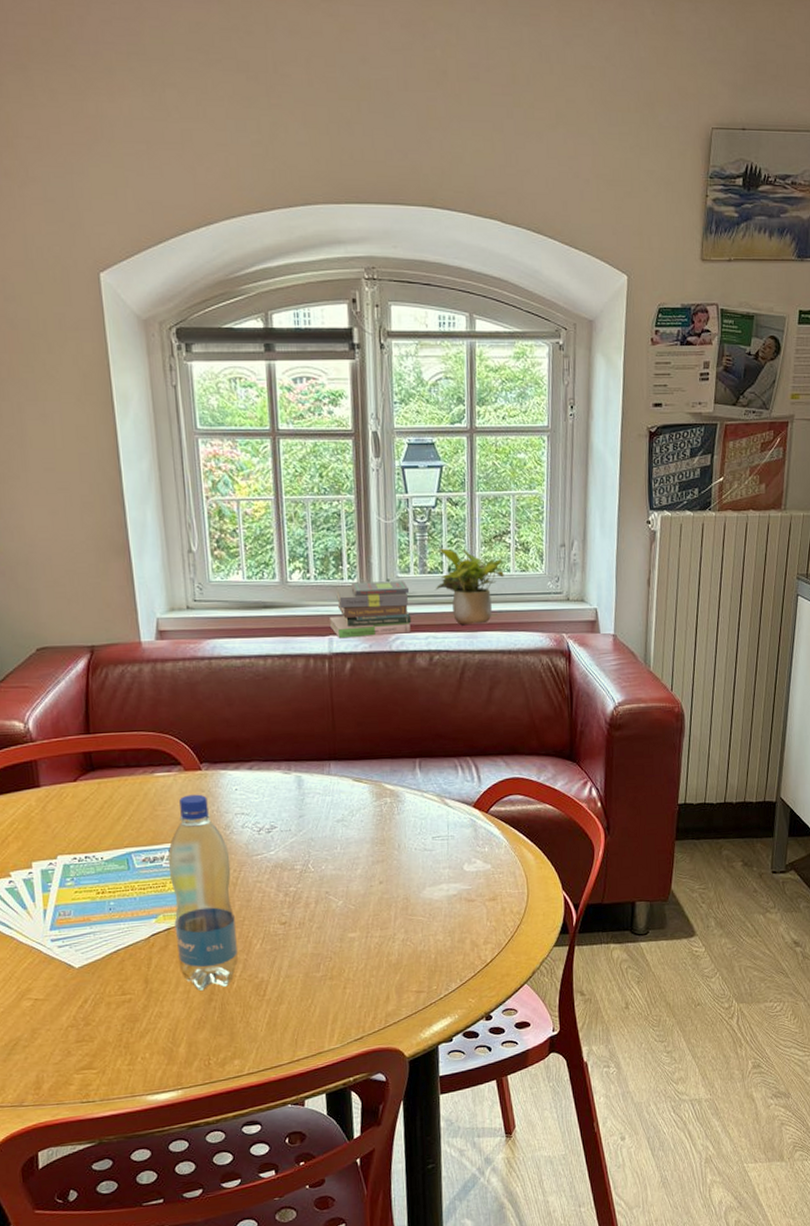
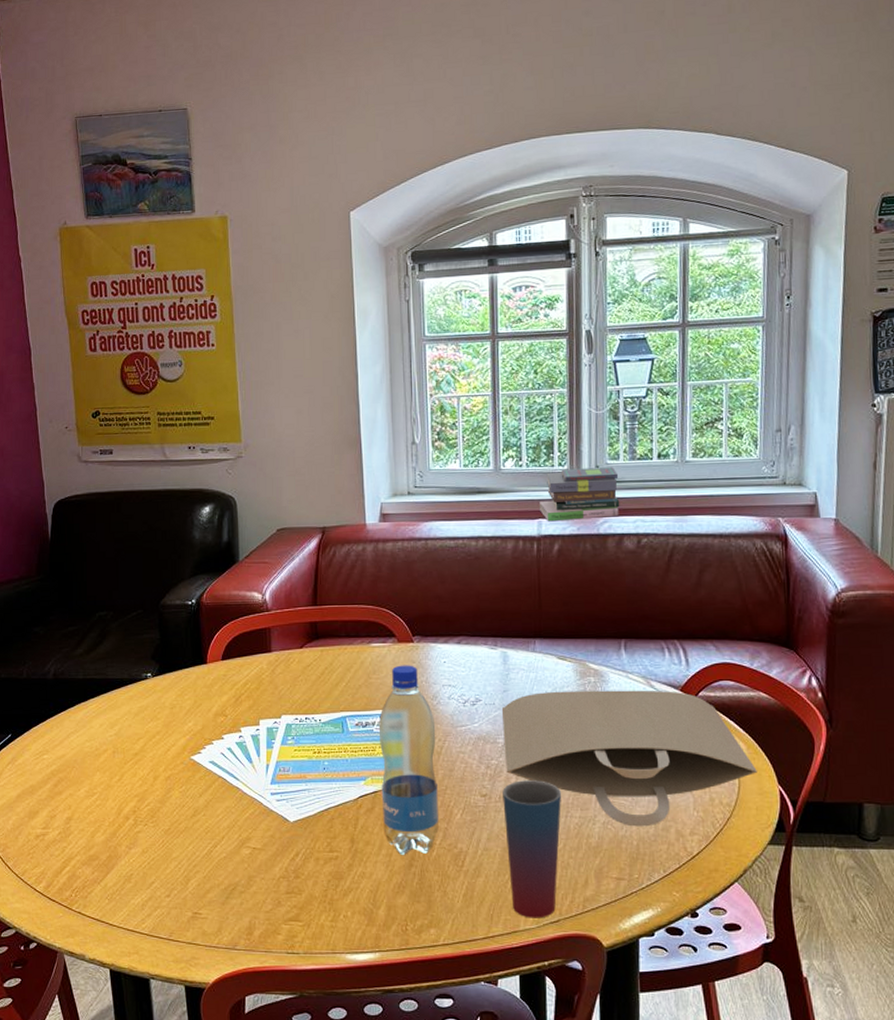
tote bag: none [298,807,544,941] -> present [501,690,757,827]
cup: none [302,904,361,1039] -> present [503,780,561,918]
potted plant: present [435,548,504,626] -> none [644,436,716,510]

